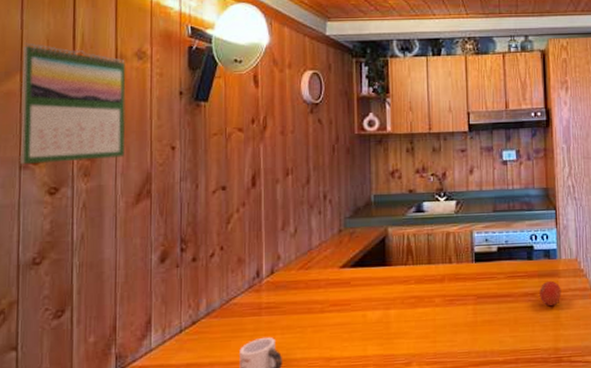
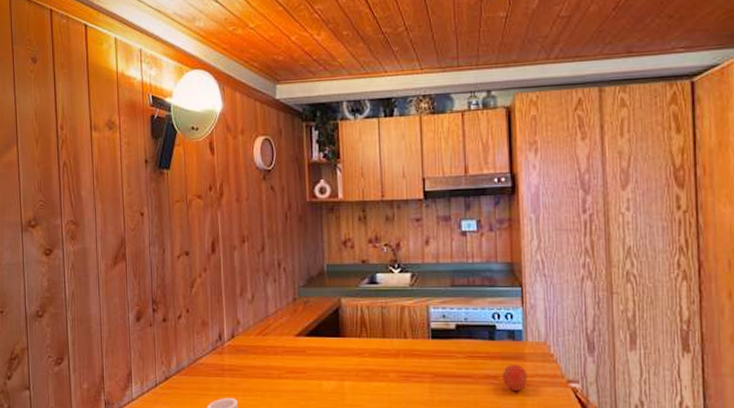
calendar: present [19,42,126,165] -> none [17,116,102,228]

